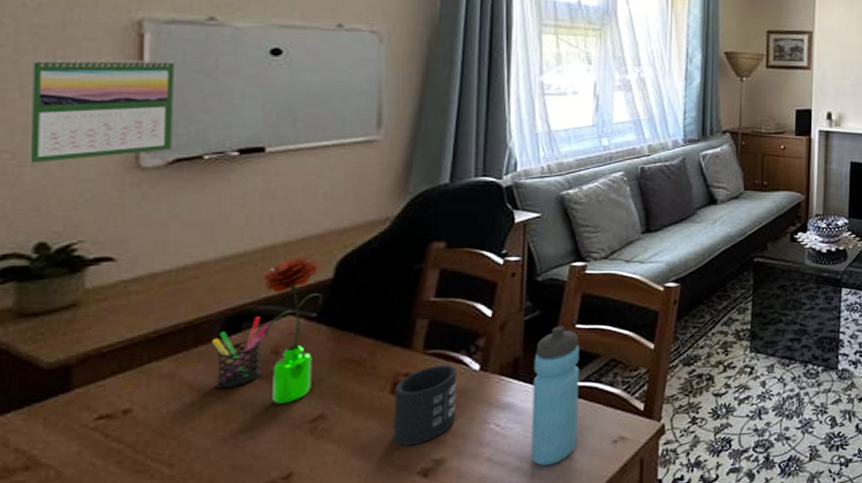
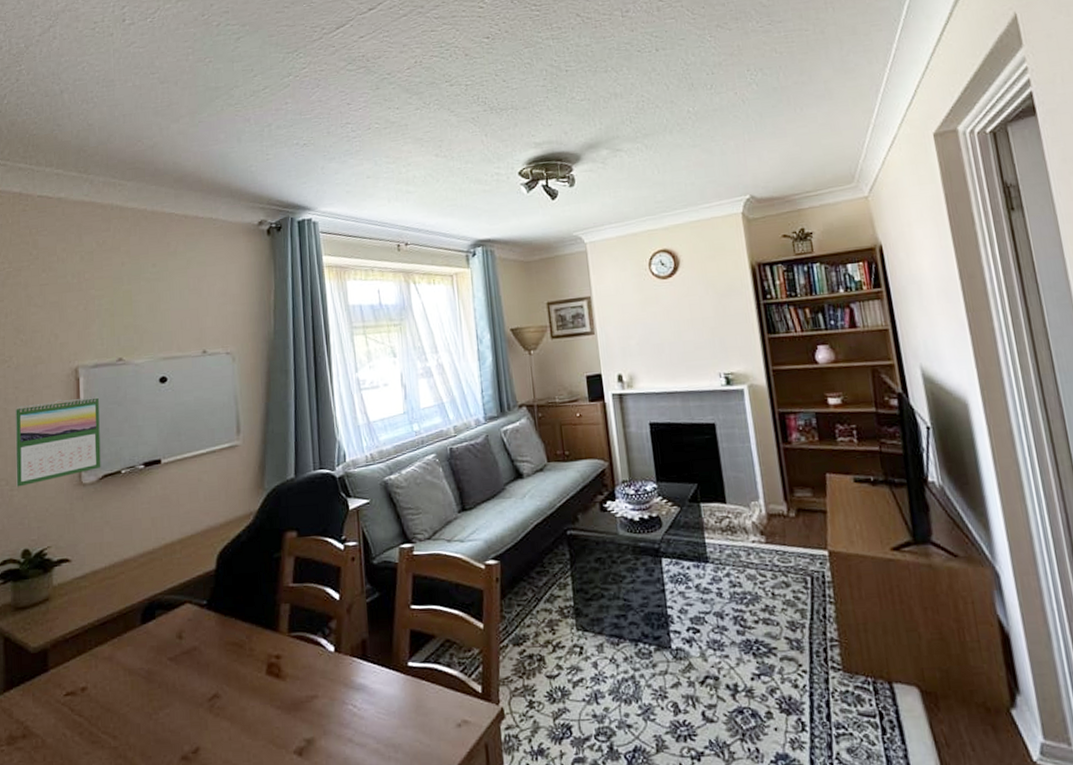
pen holder: present [212,316,273,390] -> none [136,605,176,670]
flower: present [263,256,323,404] -> none [167,551,210,683]
mug: present [393,364,458,446] -> none [269,646,320,725]
water bottle: present [530,326,580,466] -> none [378,607,425,749]

